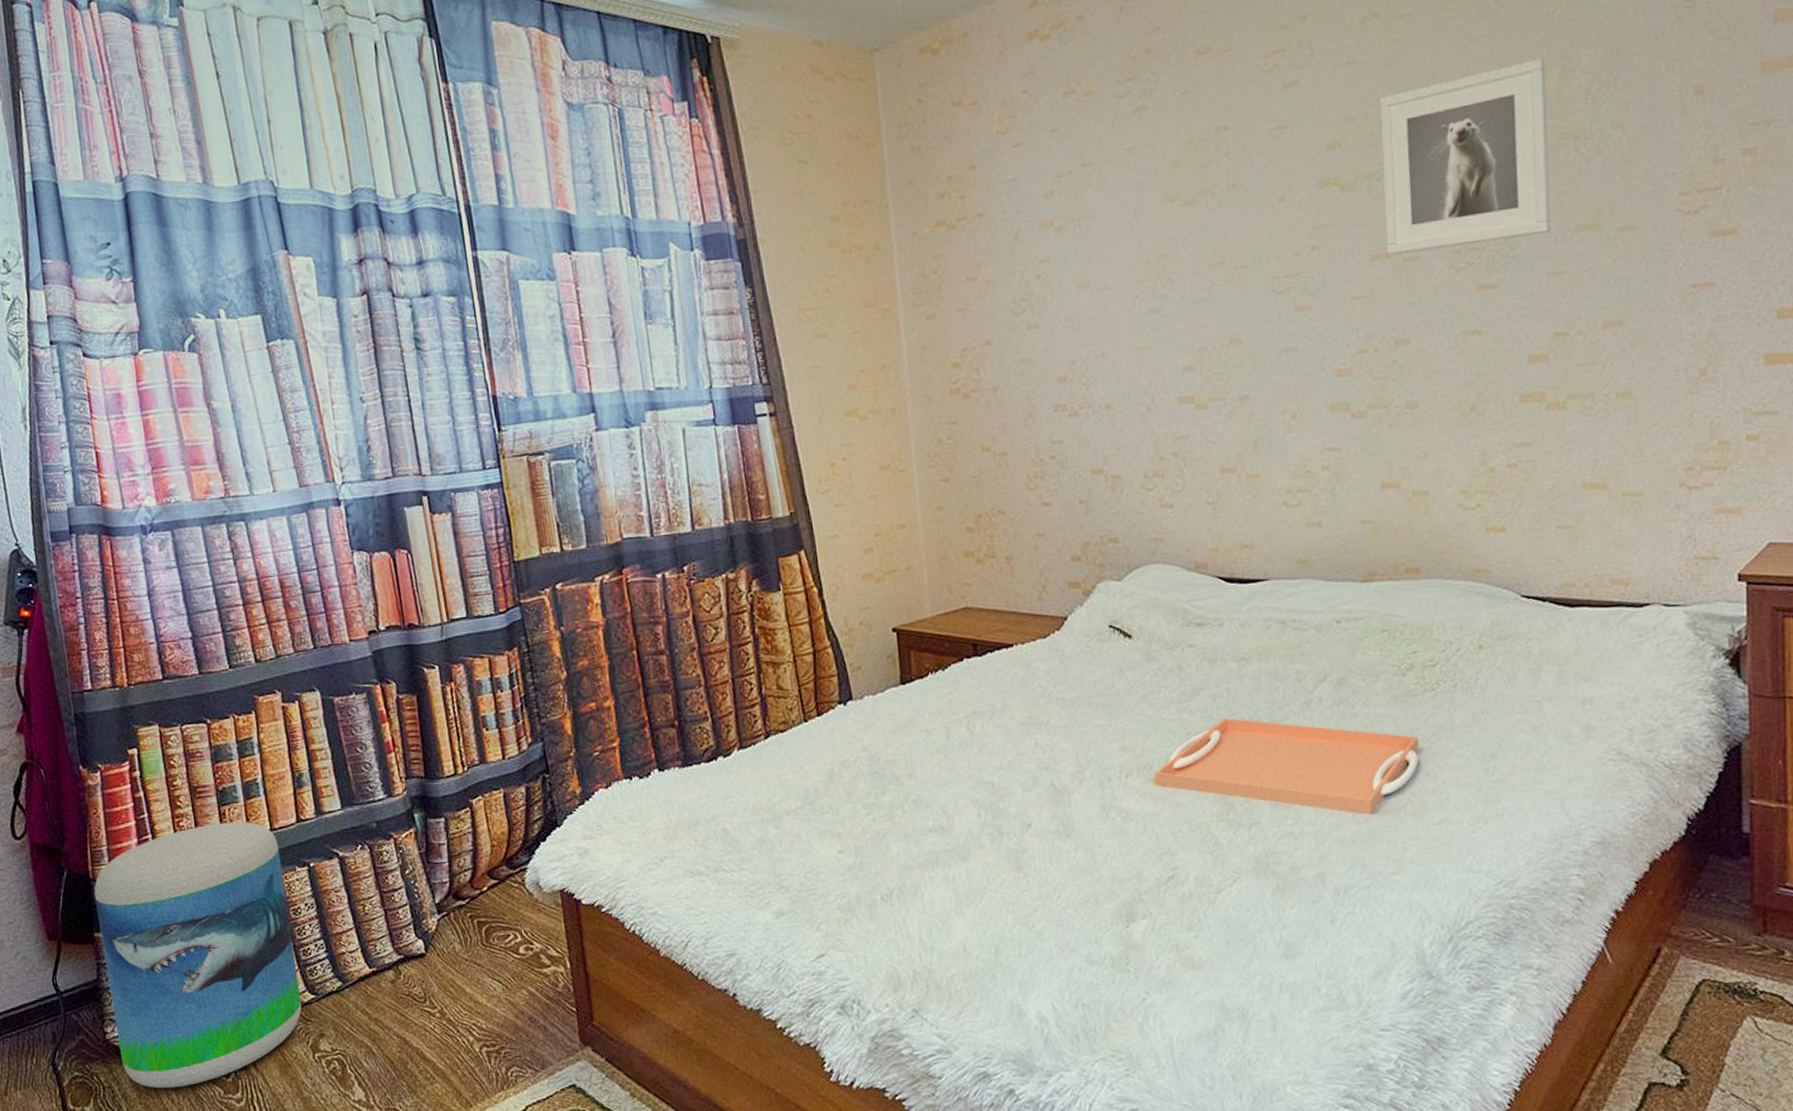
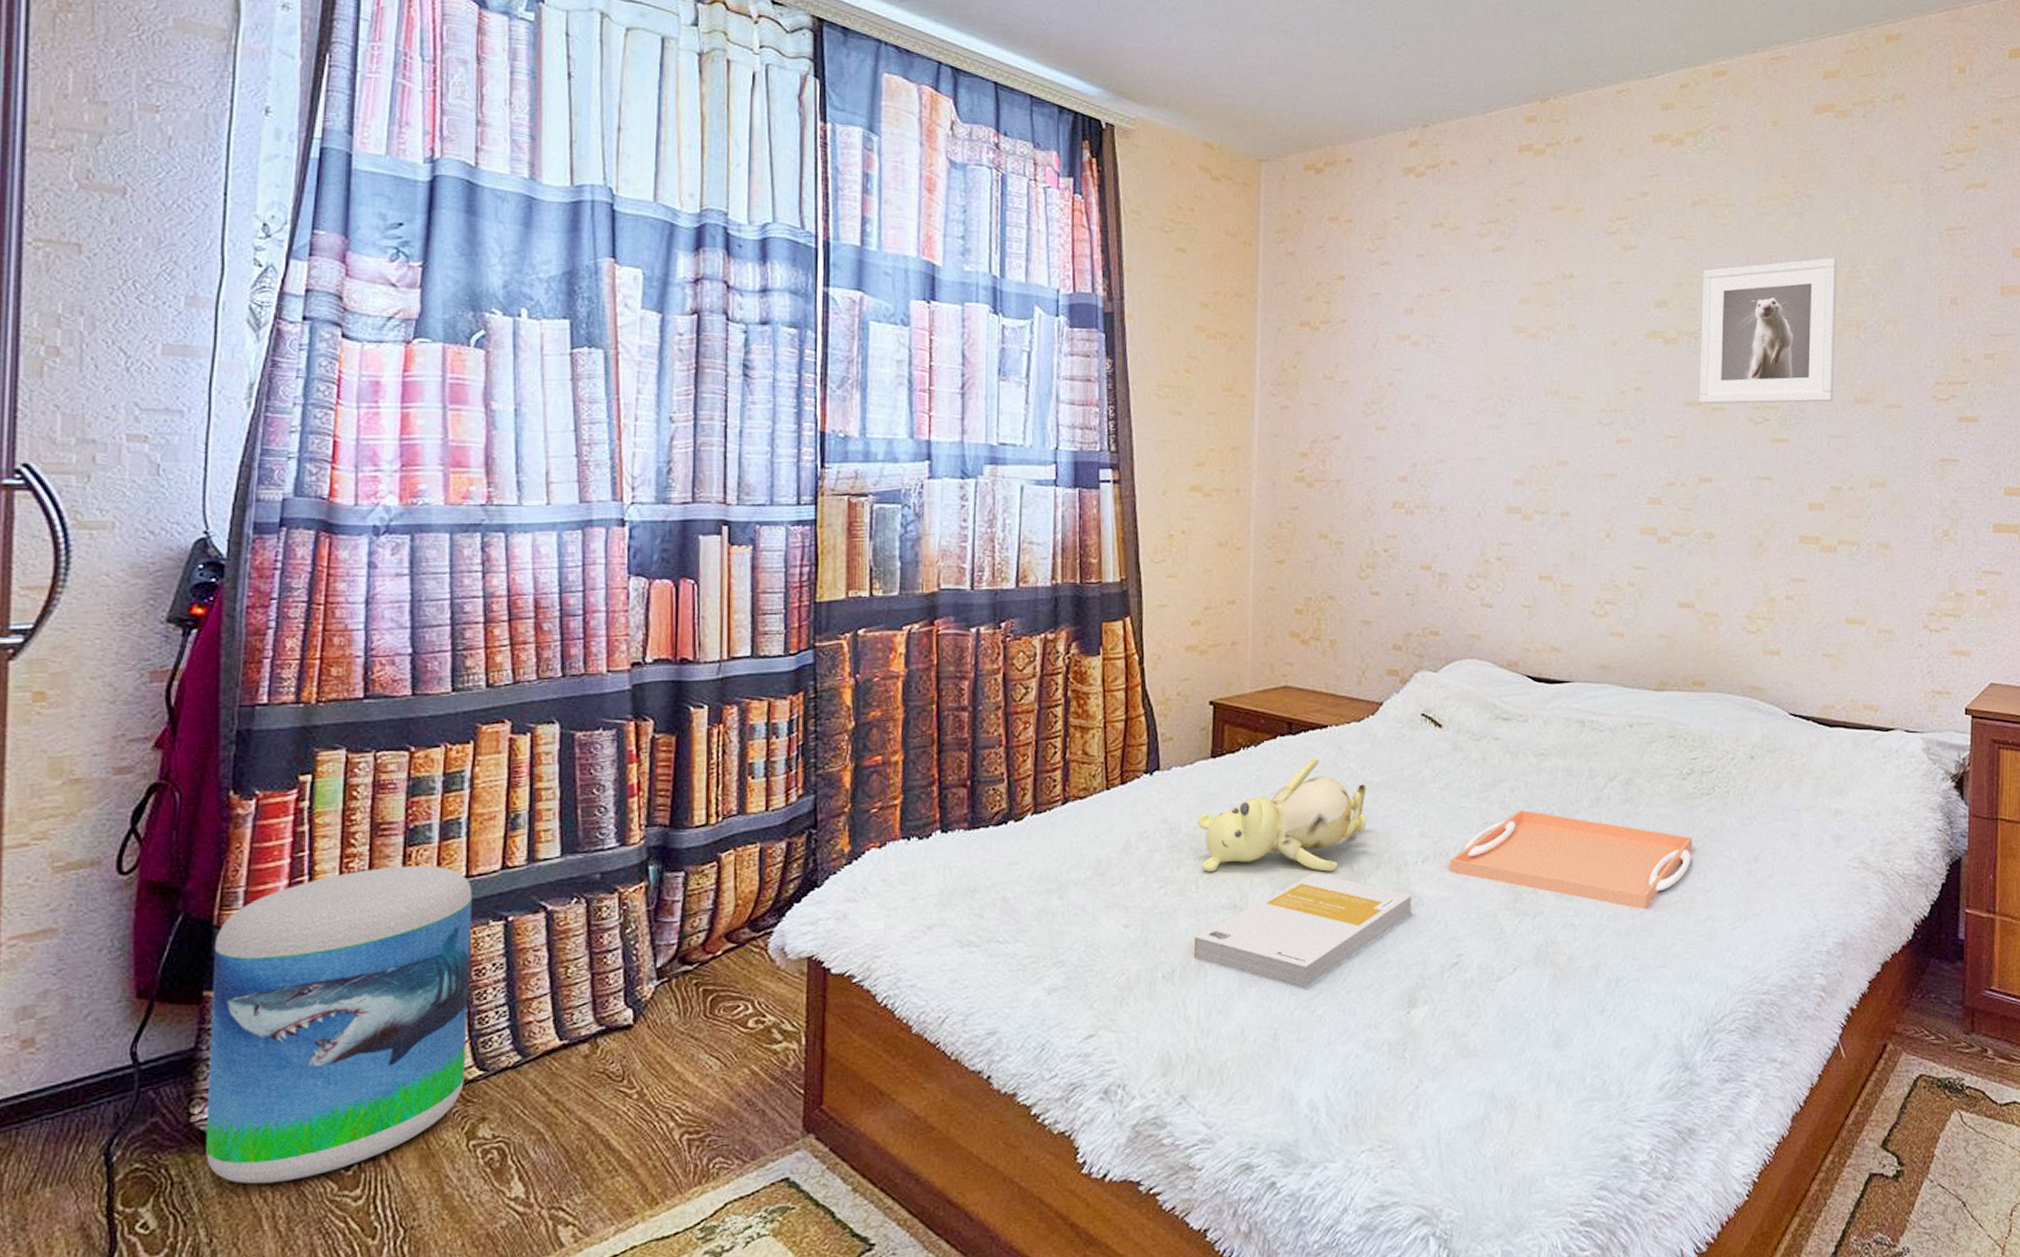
teddy bear: none [895,677,1065,796] -> present [1198,756,1367,872]
book: none [907,793,1121,907] -> present [1193,873,1413,989]

